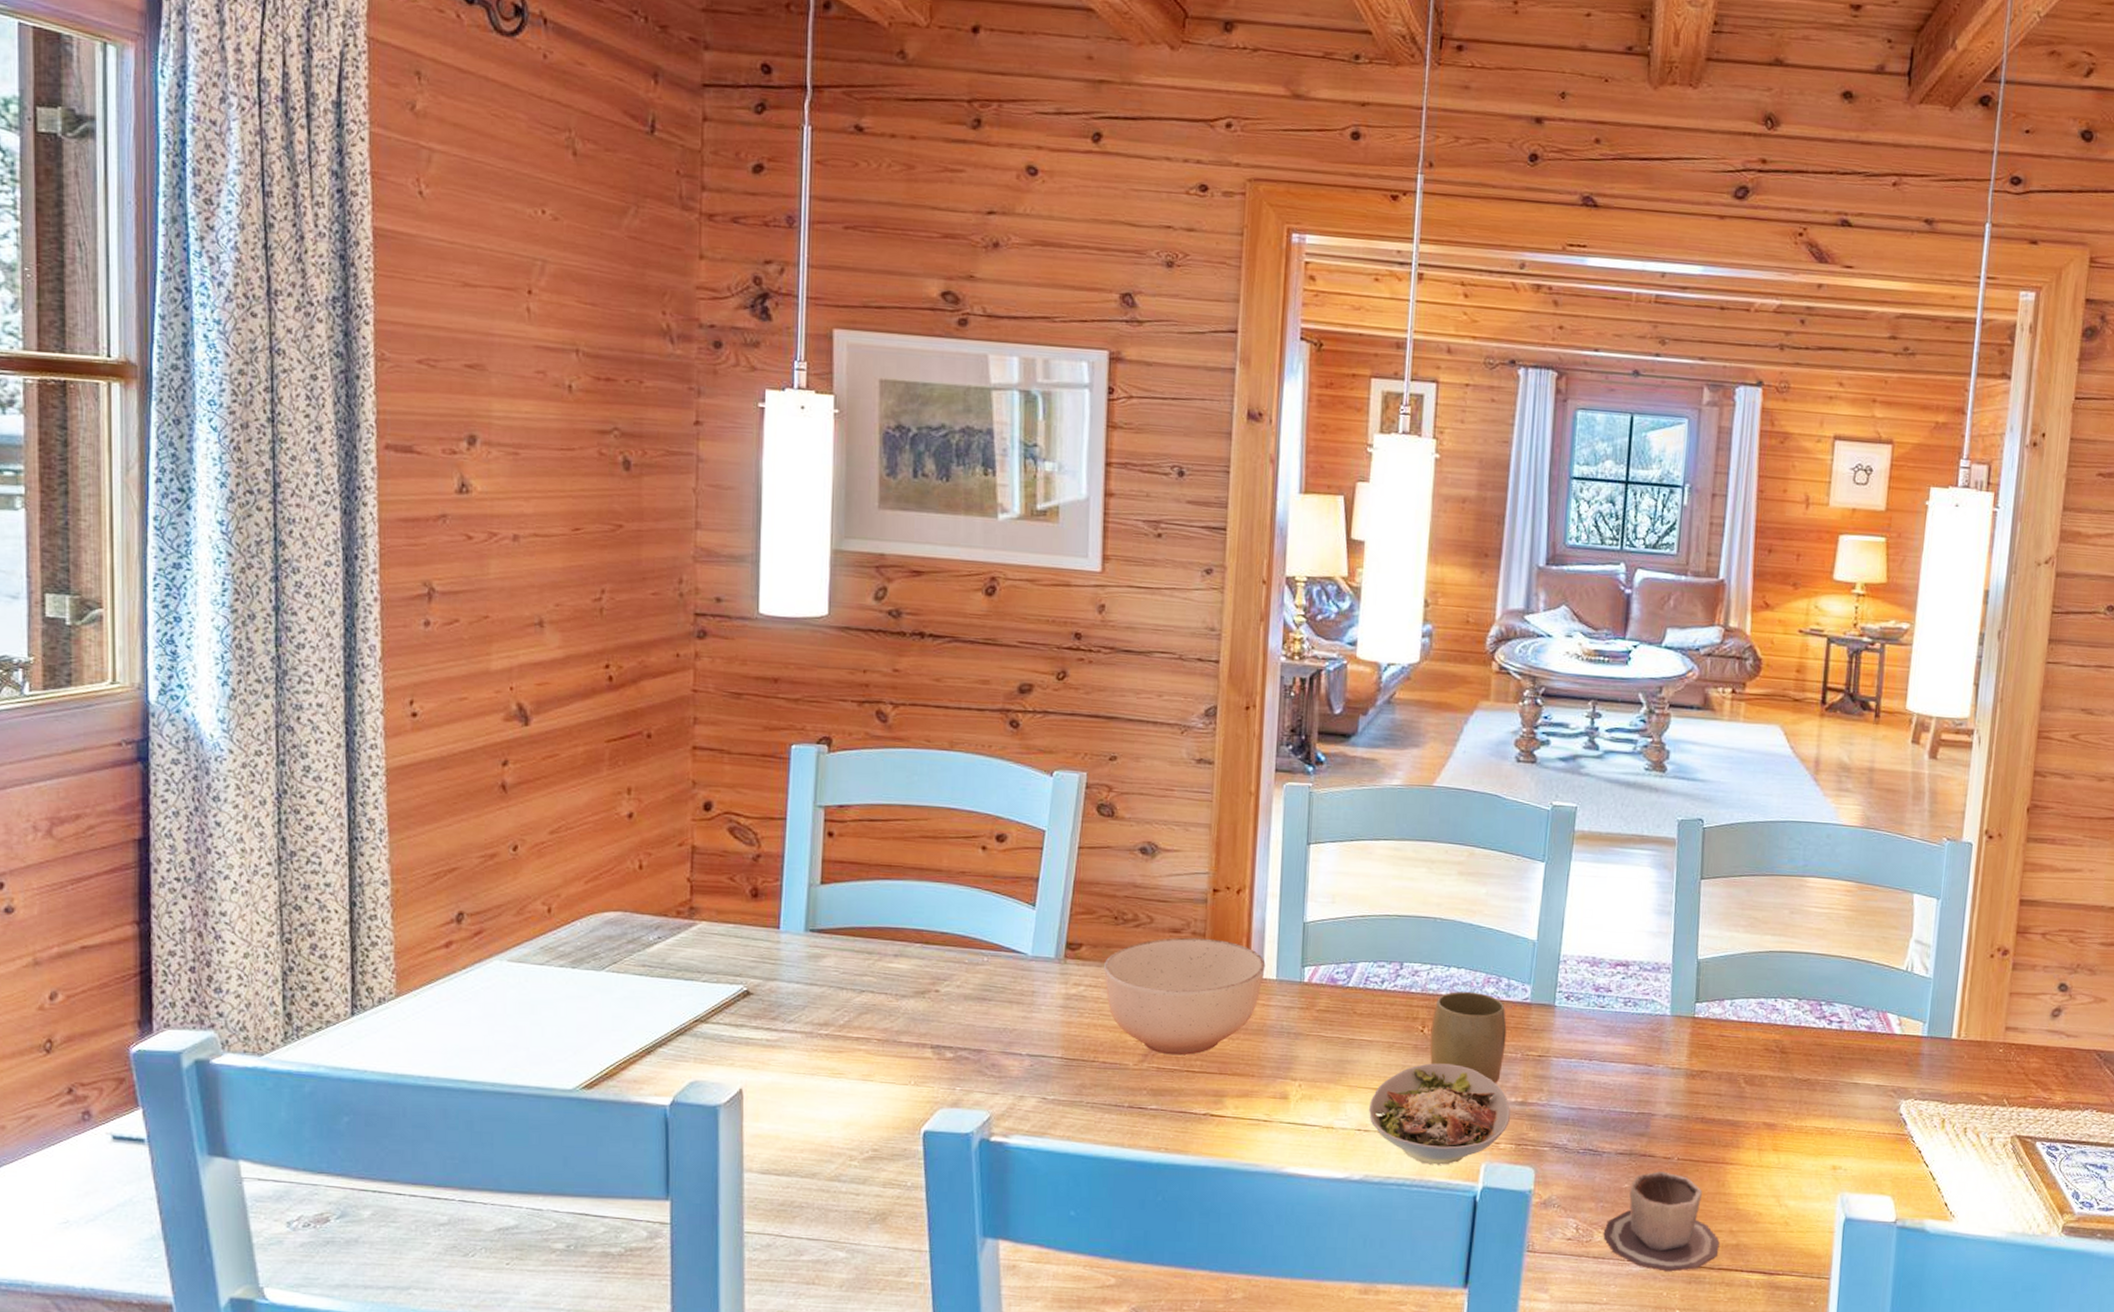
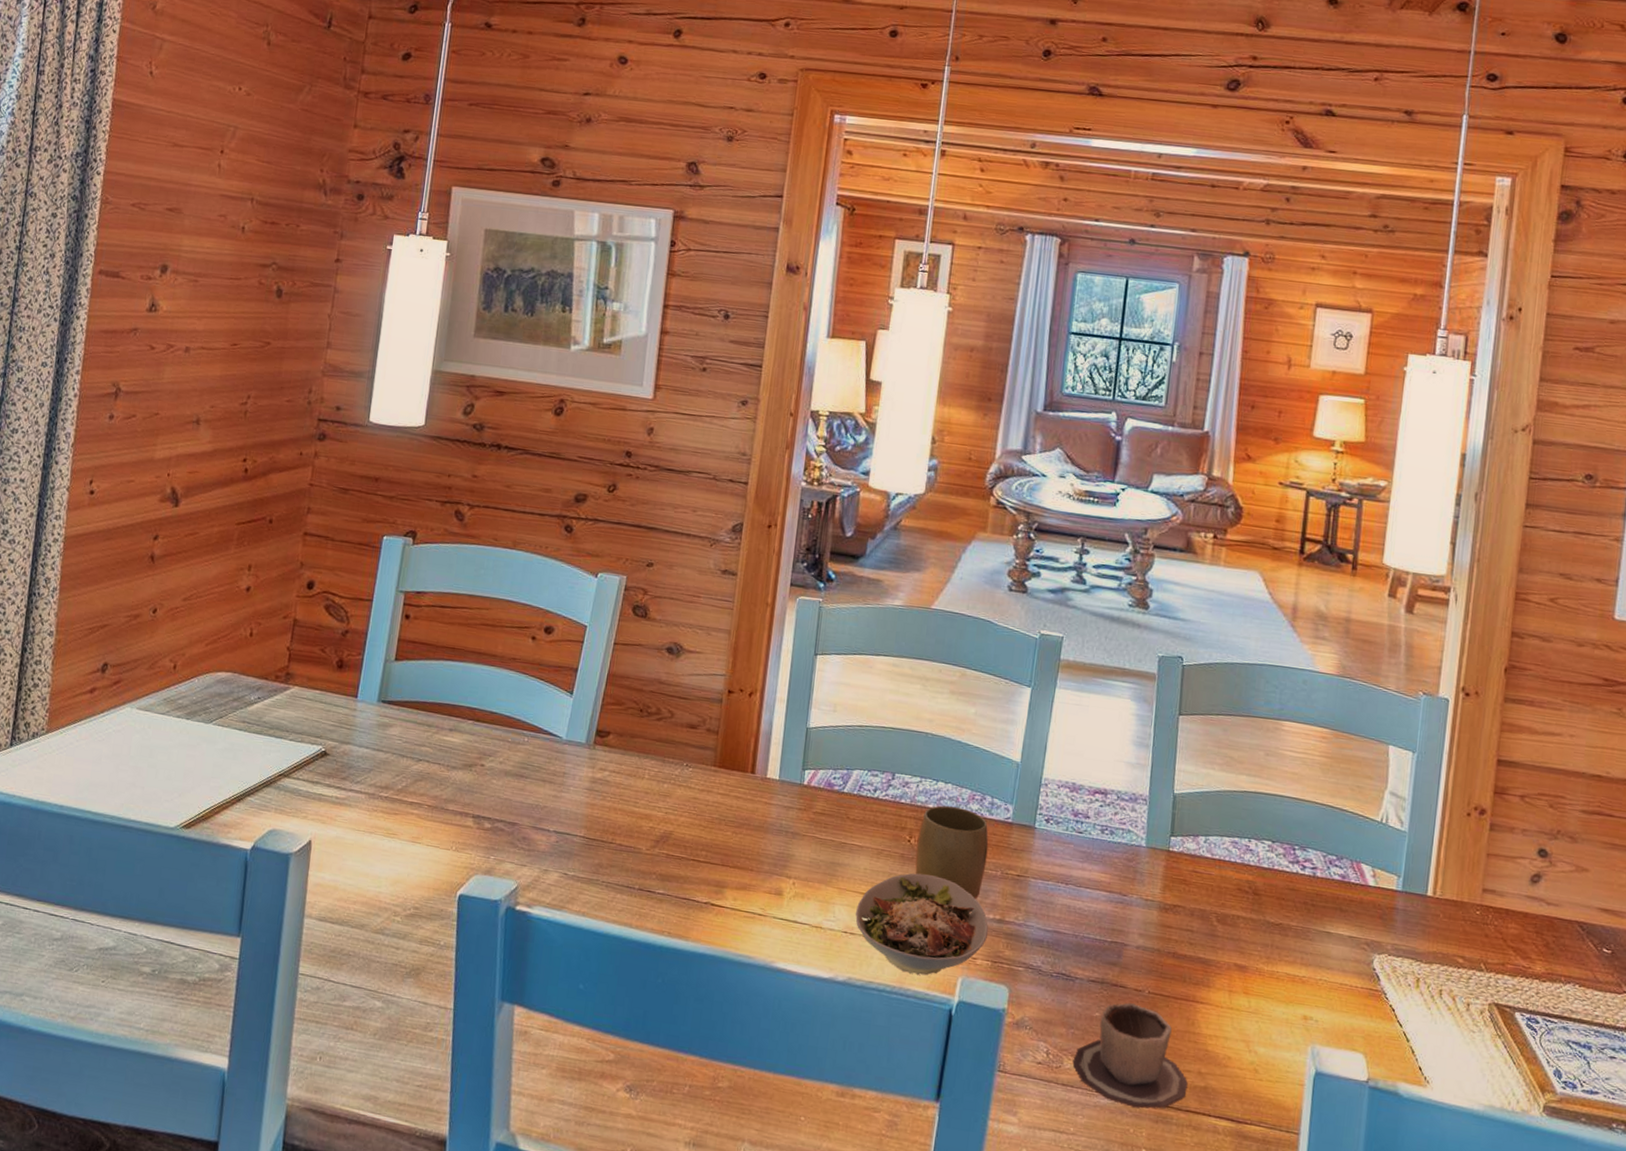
bowl: present [1104,937,1266,1056] -> none [627,733,770,845]

